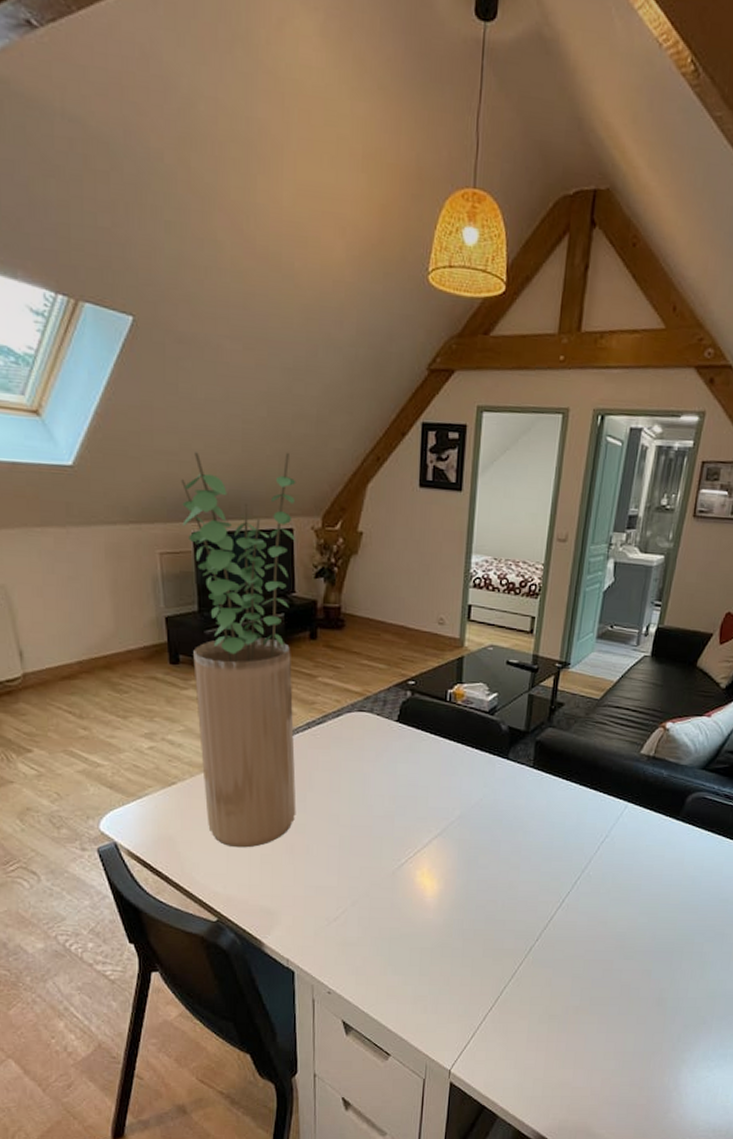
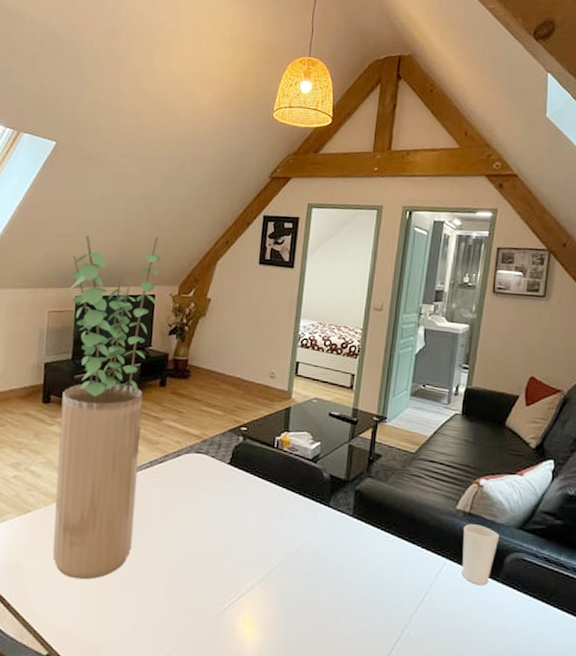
cup: none [643,767,683,825] -> present [461,524,500,586]

